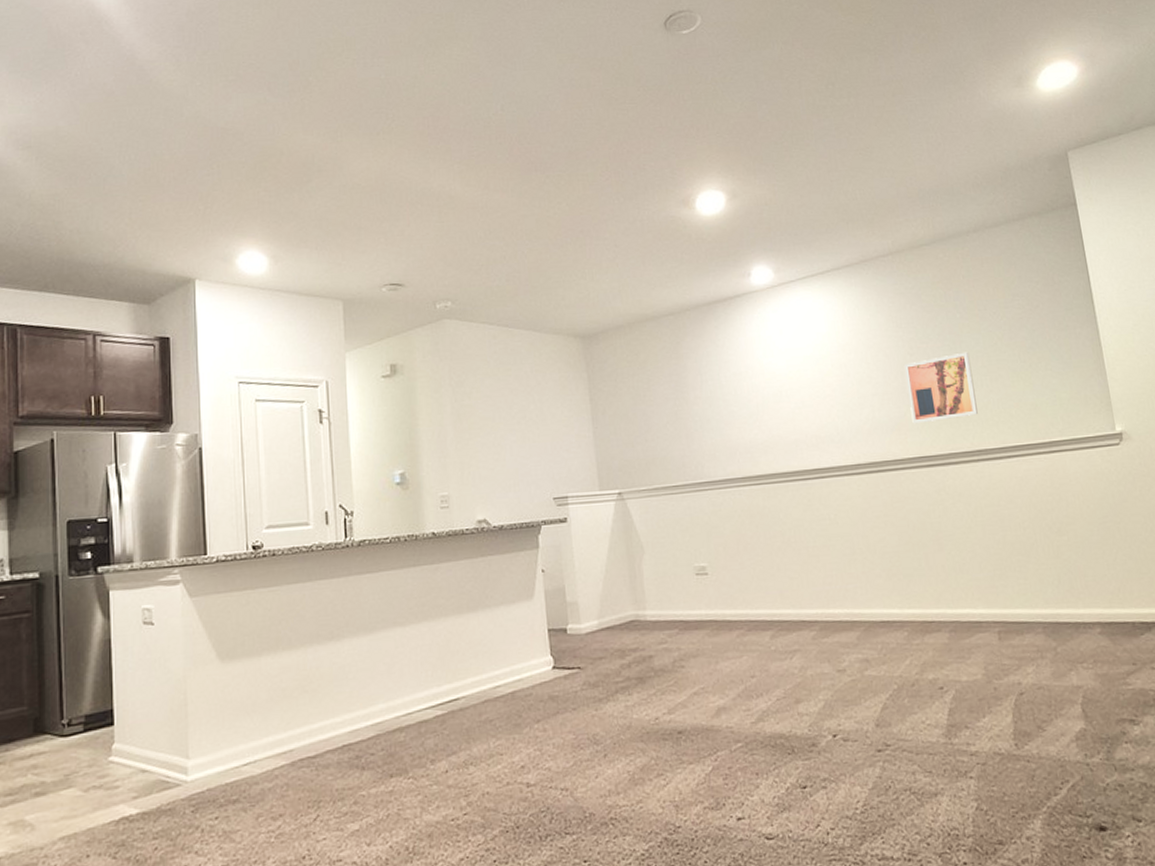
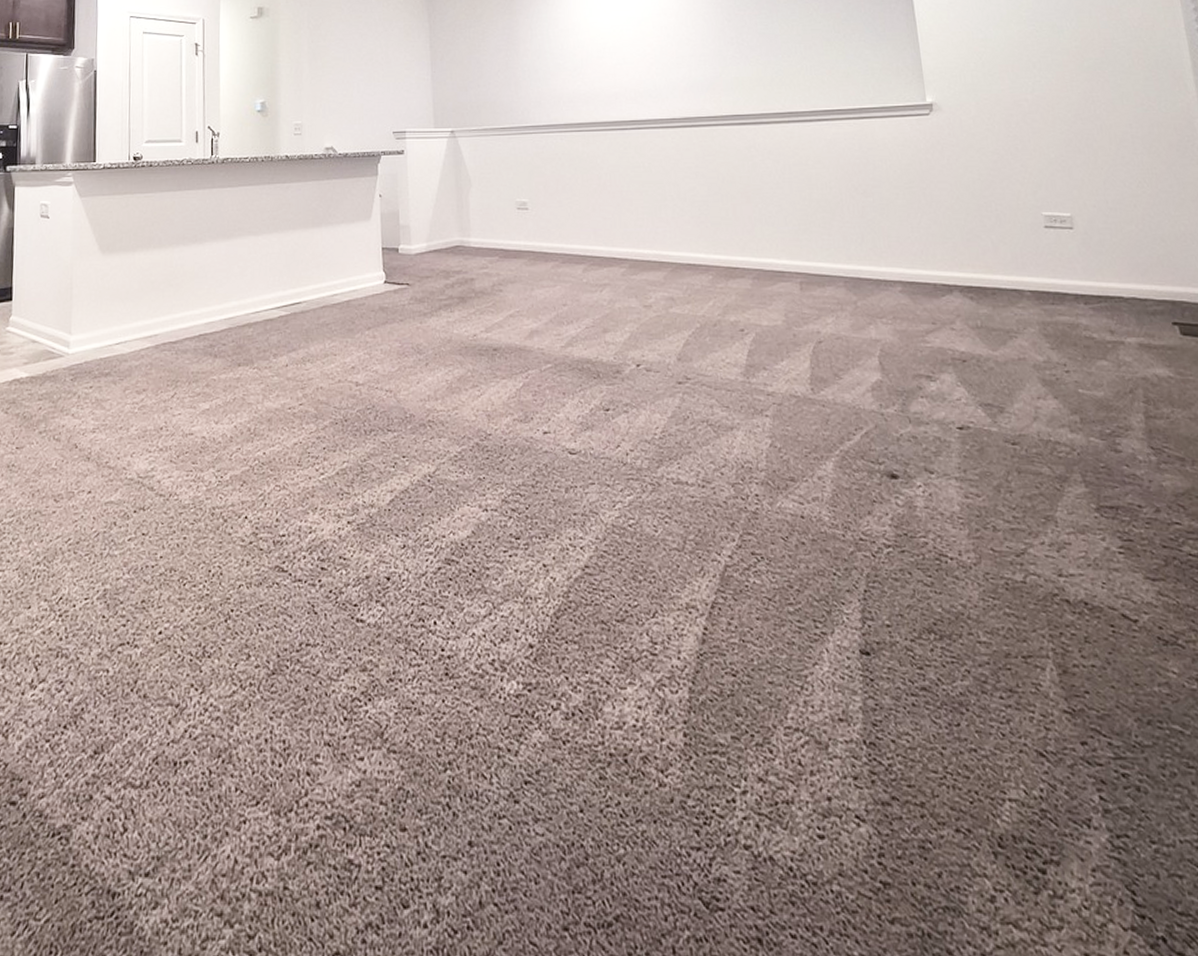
wall art: present [905,352,978,424] -> none [722,20,791,85]

